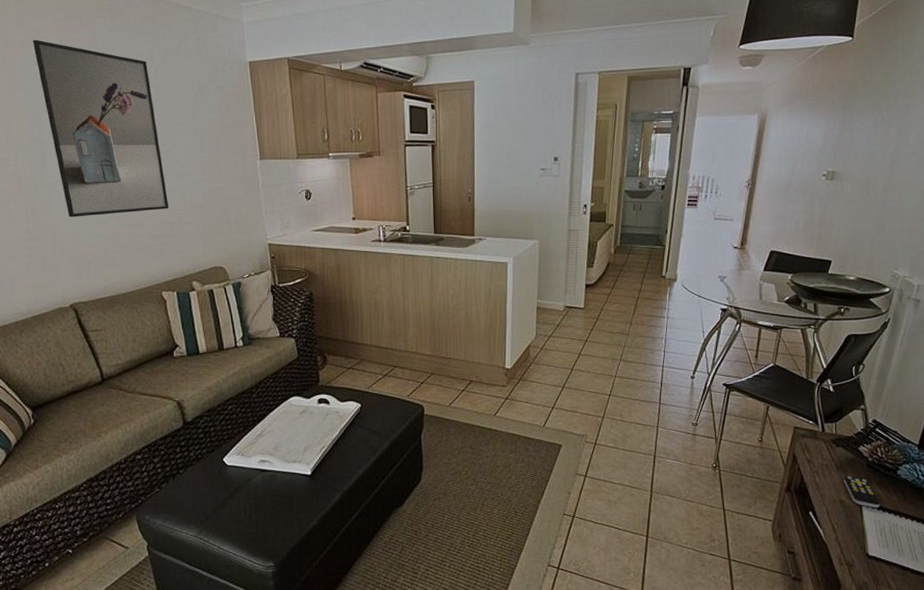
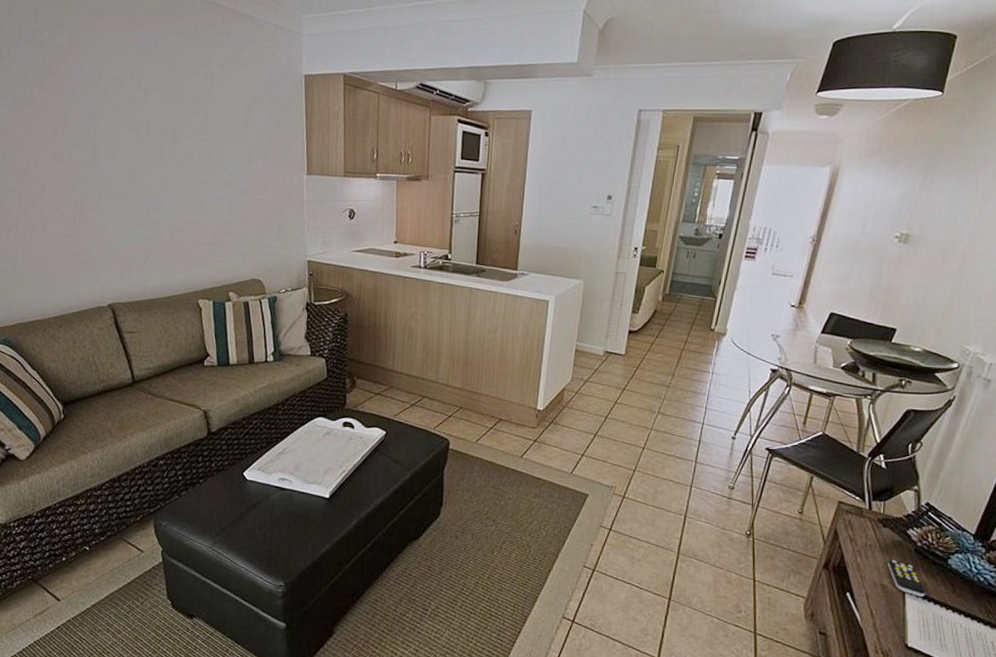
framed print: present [32,39,169,217] -> none [95,38,213,218]

